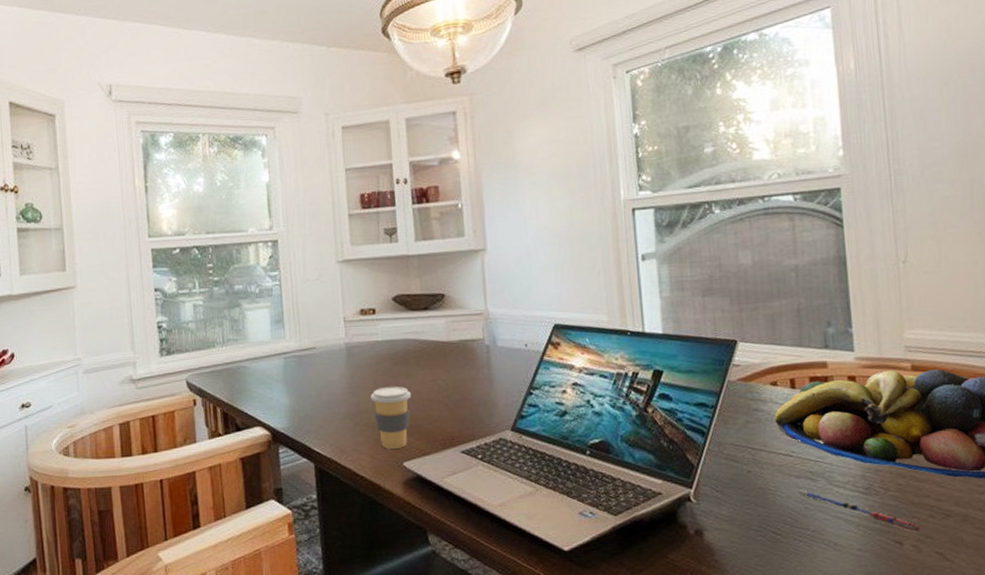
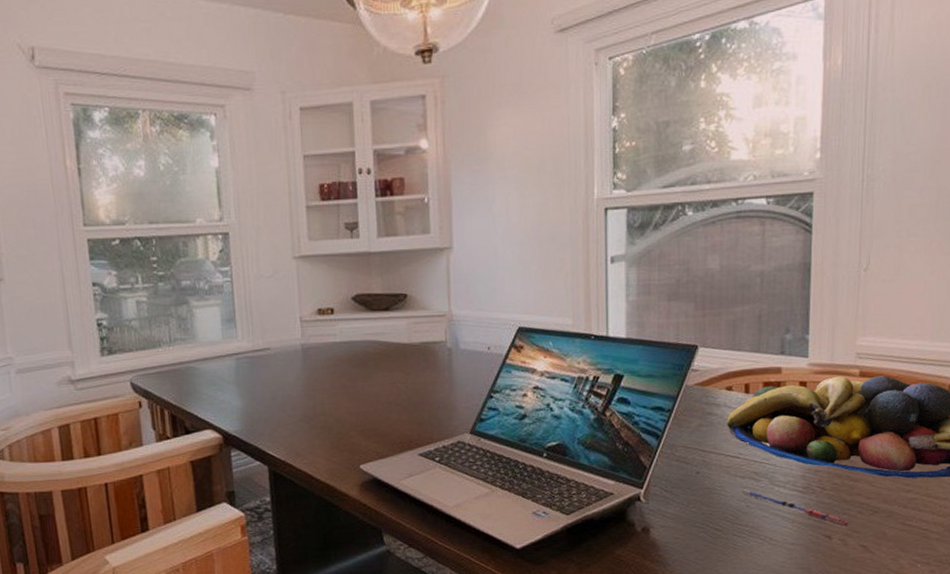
coffee cup: present [370,386,412,449] -> none [327,388,370,452]

